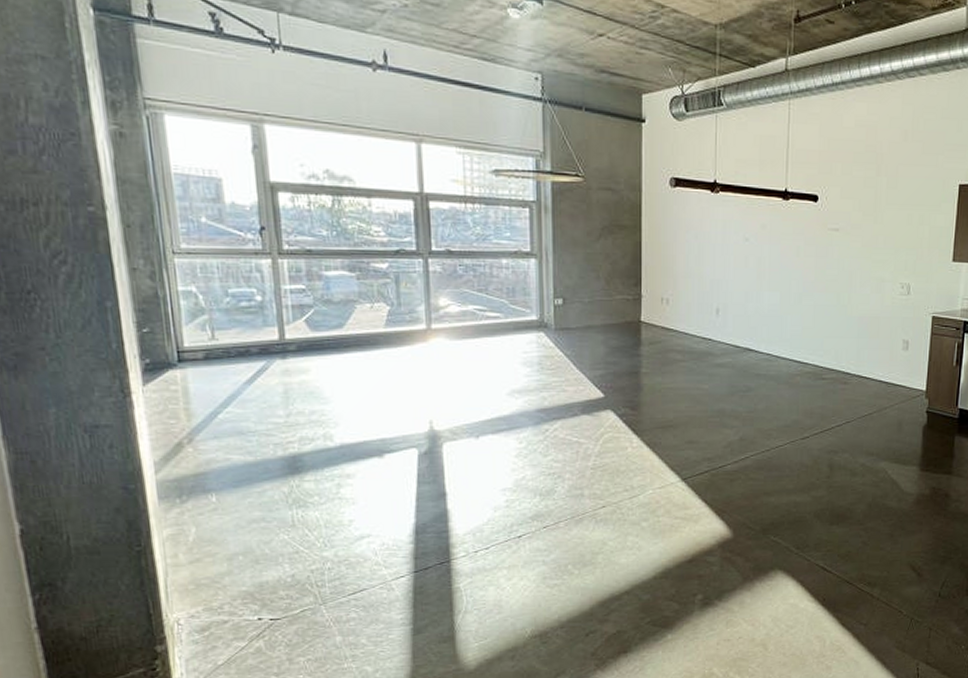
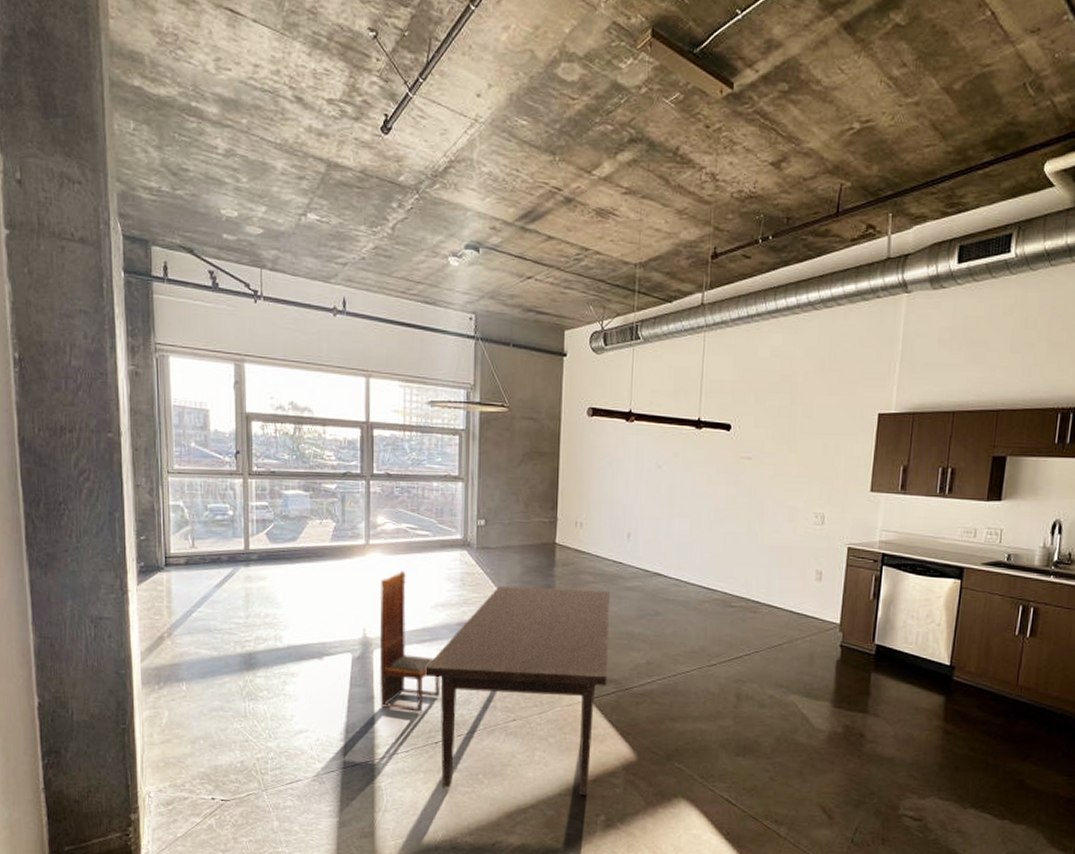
dining chair: none [446,357,521,507] -> present [379,571,440,713]
dining table: none [503,368,701,583] -> present [425,585,610,795]

